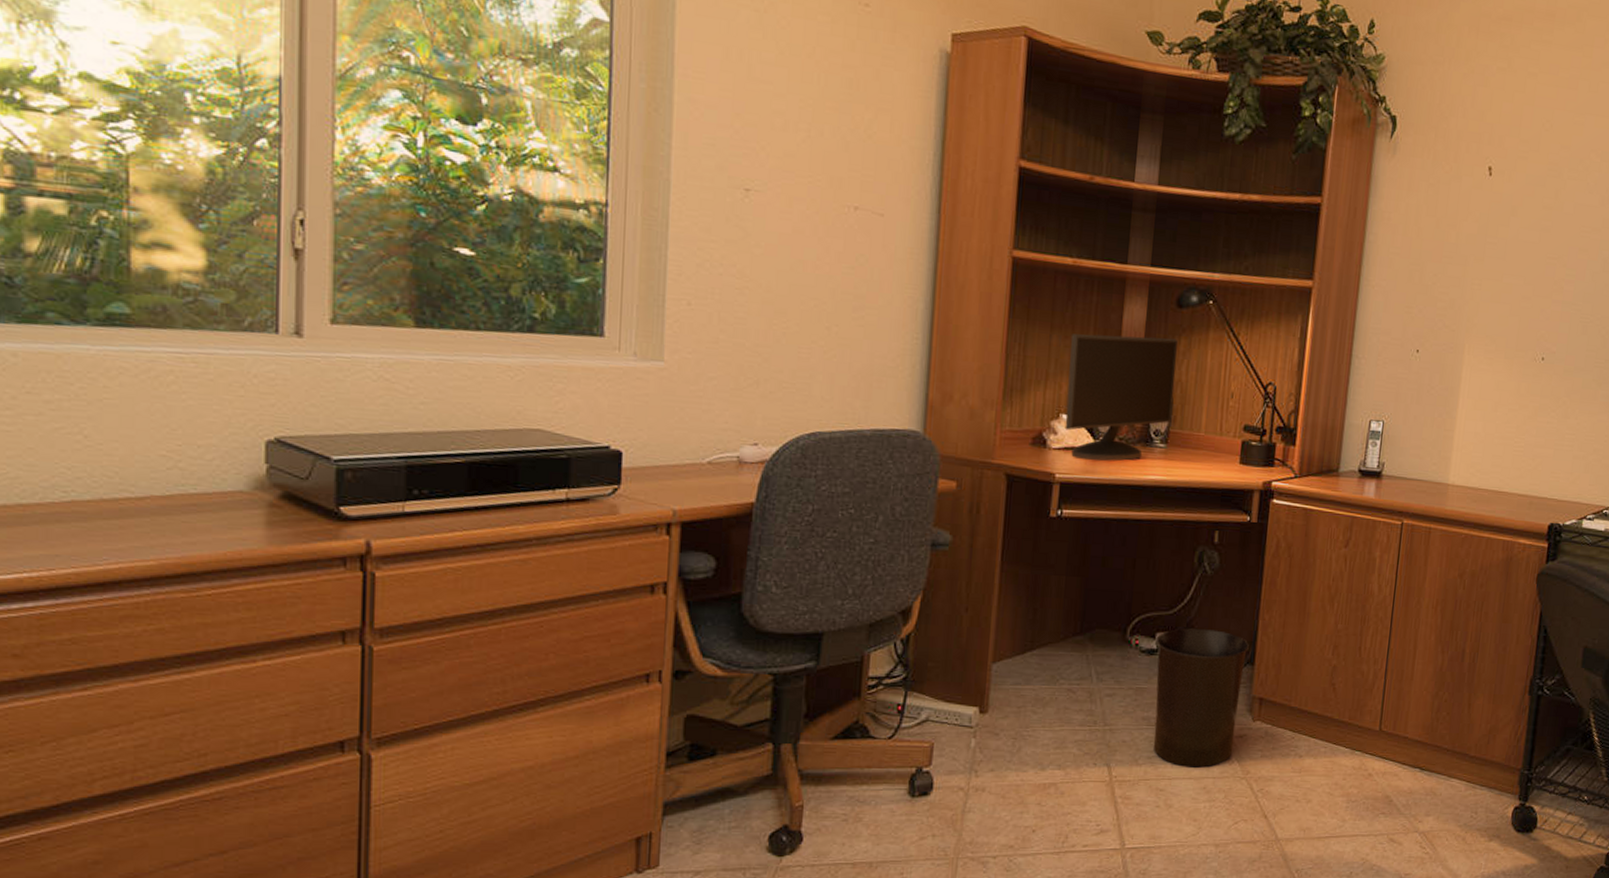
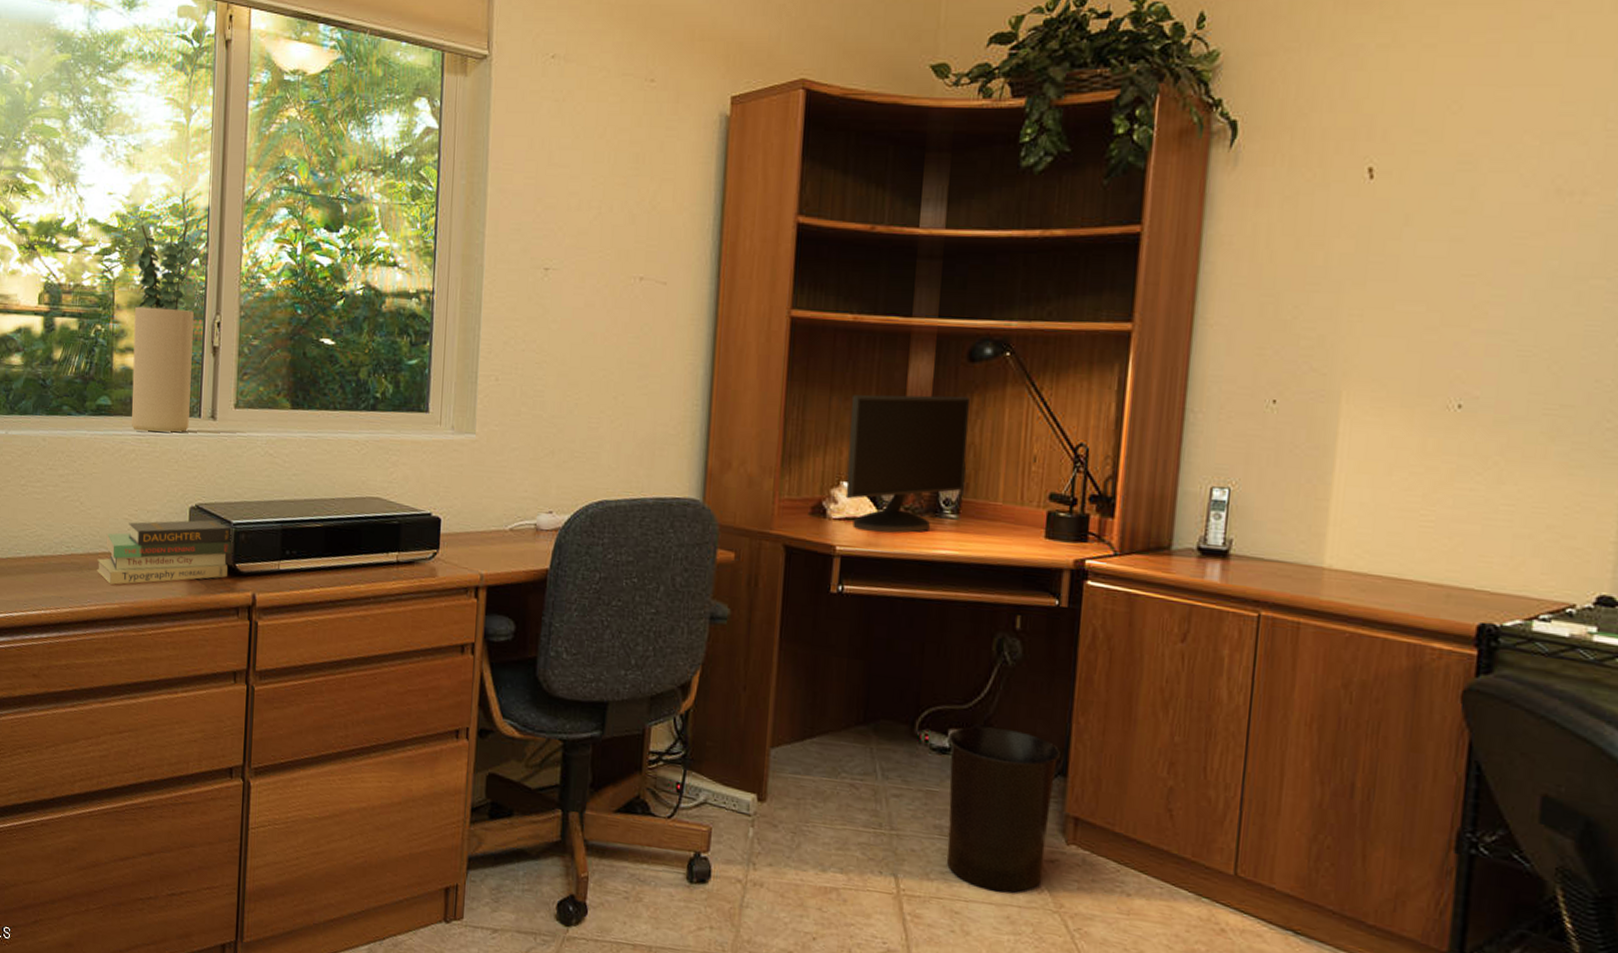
books: none [117,455,335,537] -> present [97,519,233,585]
vase: none [165,90,262,351] -> present [131,222,194,433]

